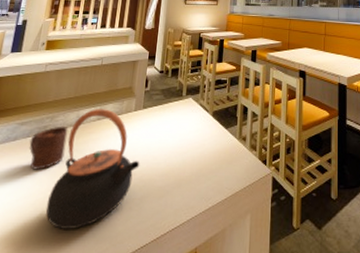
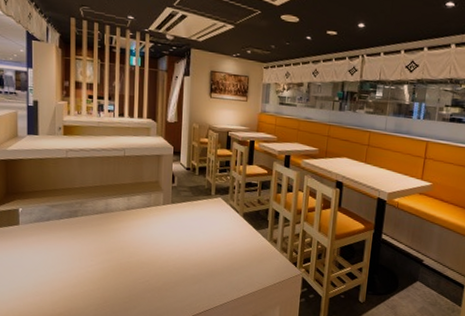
cup: present [28,126,69,170] -> none [63,212,99,249]
teapot: present [46,109,140,229] -> none [88,199,173,301]

